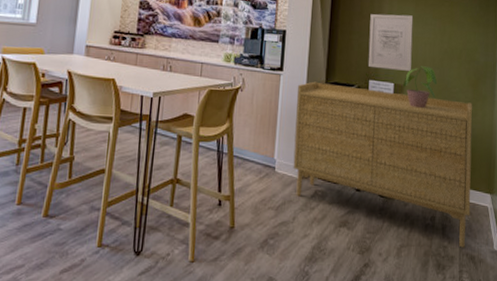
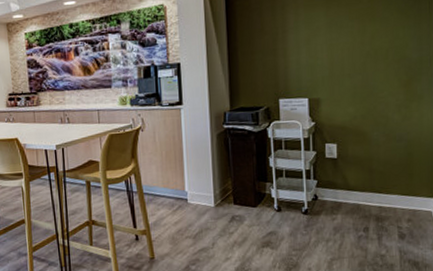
sideboard: present [293,81,472,248] -> none [200,105,411,255]
wall art: present [368,13,413,71] -> none [273,21,327,86]
potted plant: present [403,66,438,109] -> none [319,74,361,120]

